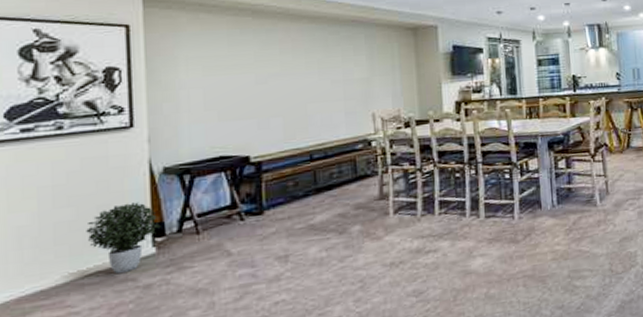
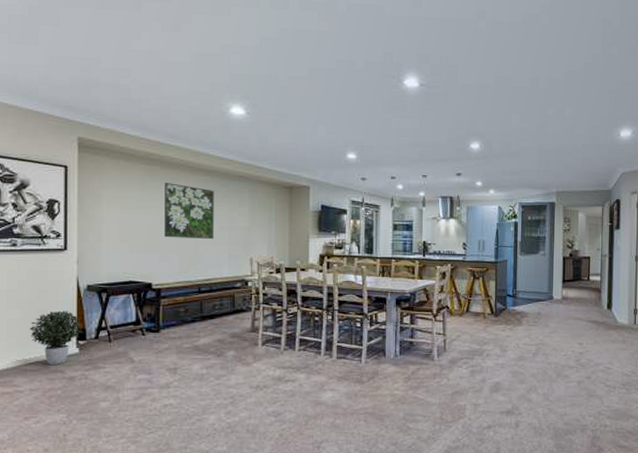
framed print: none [259,35,325,100] -> present [164,183,214,239]

